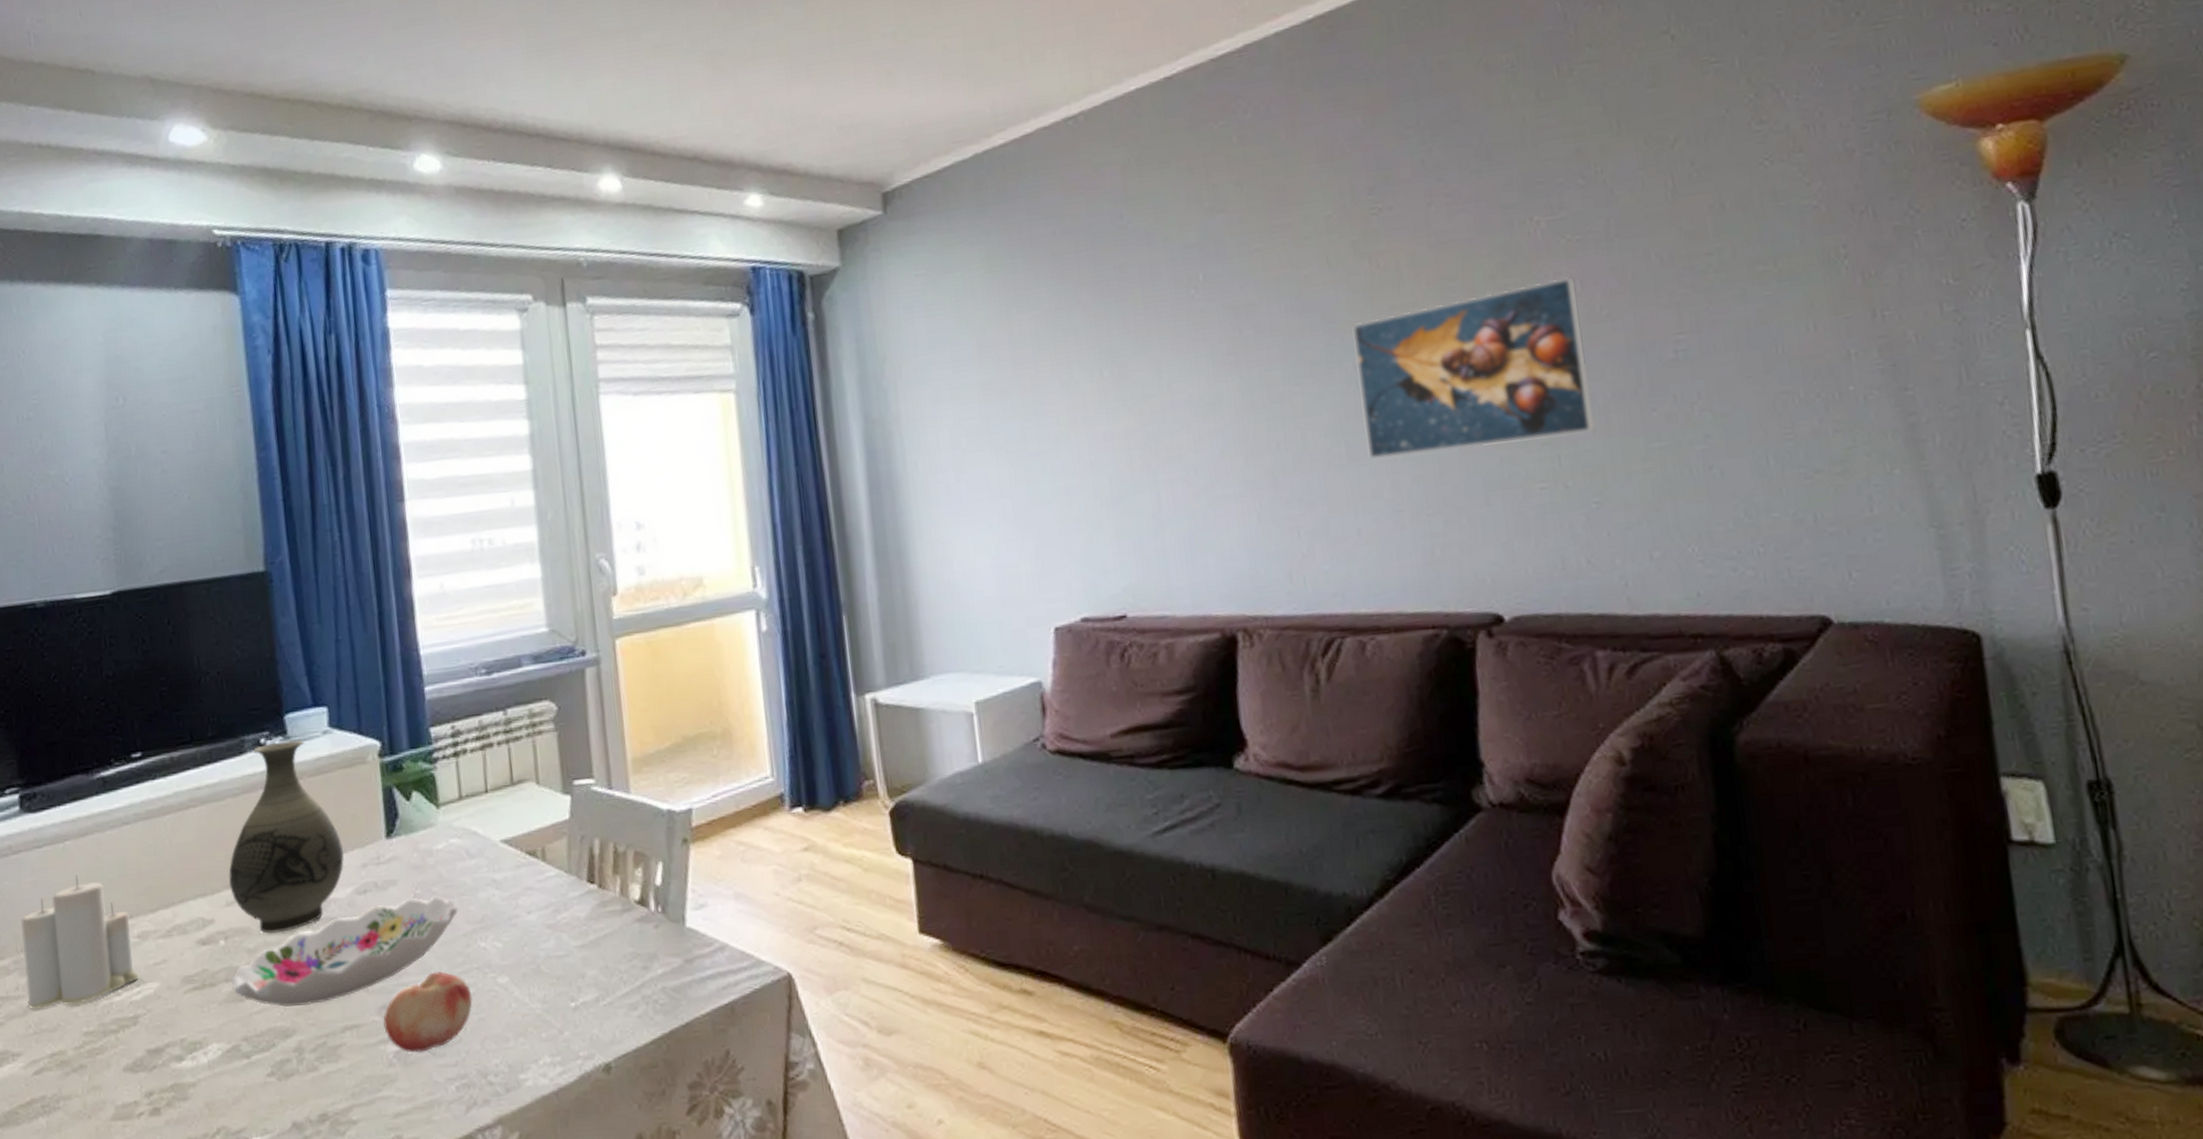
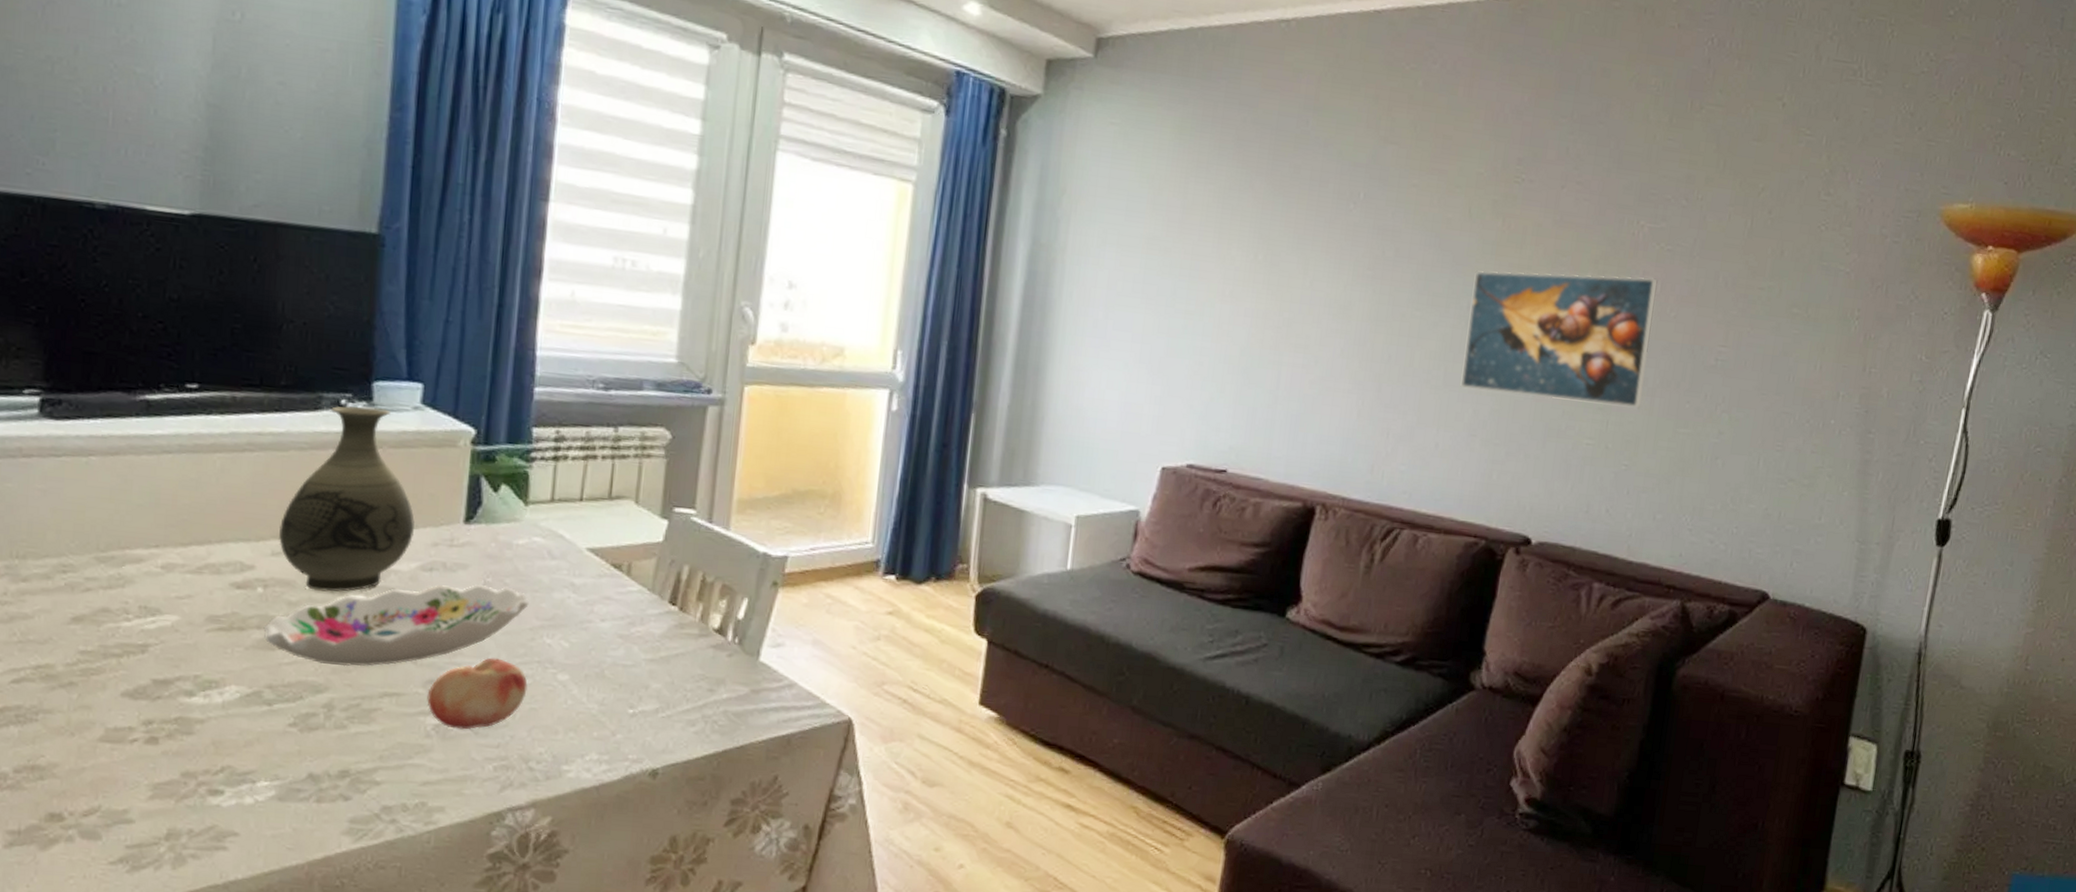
candle: present [21,875,140,1009] -> none [15,493,157,622]

